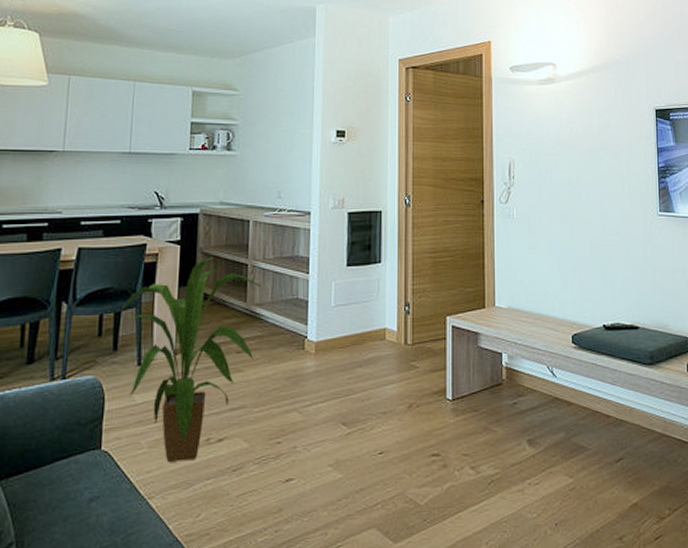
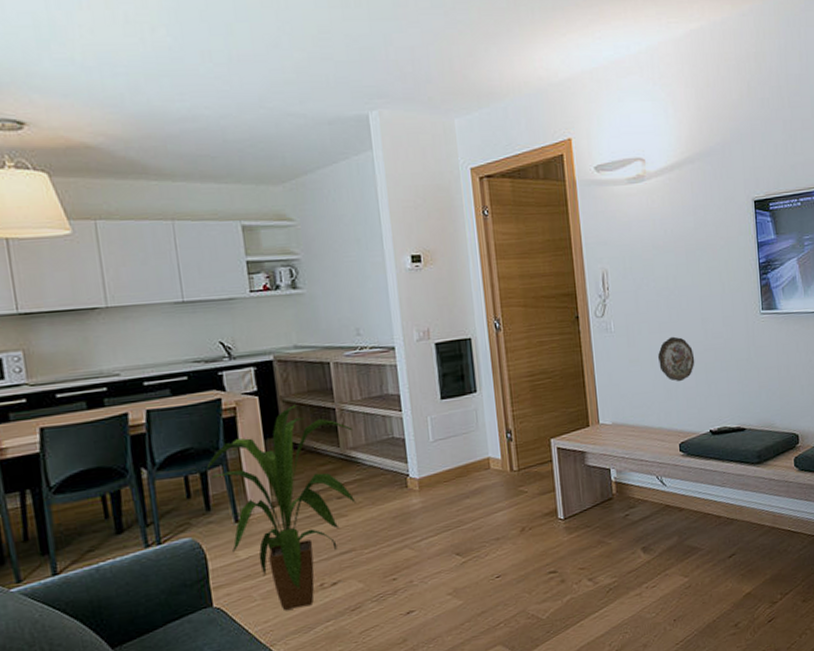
decorative plate: none [557,228,592,274] -> present [658,336,695,382]

